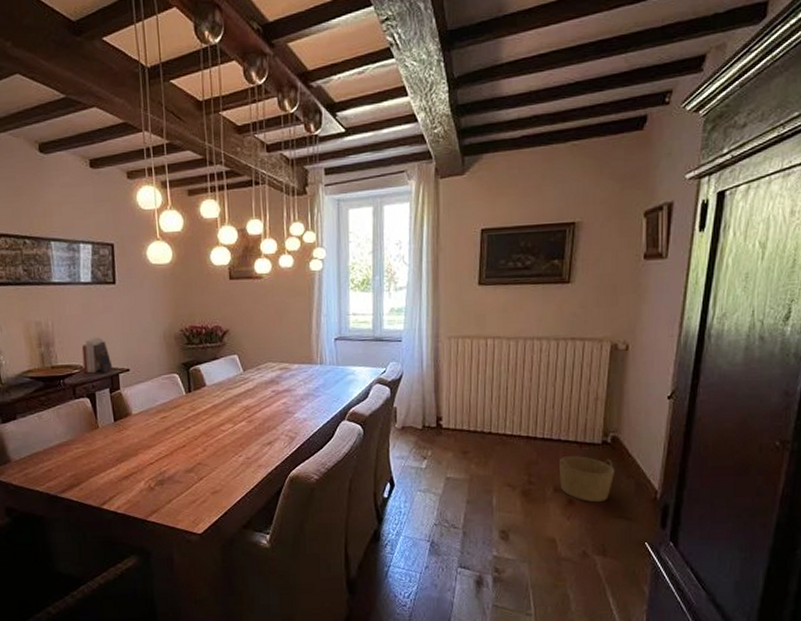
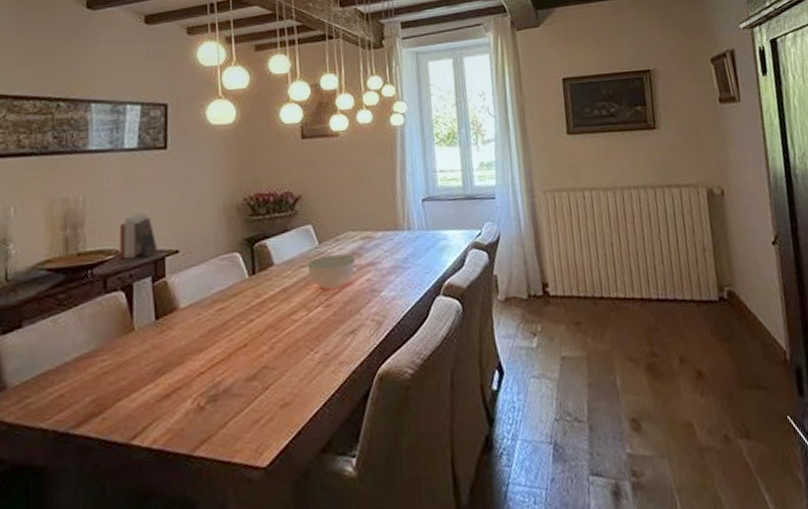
bowl: none [233,381,274,409] -> present [307,254,356,291]
basket: present [560,456,615,503] -> none [680,316,739,372]

